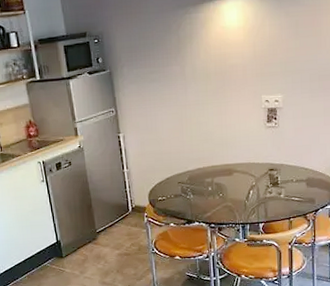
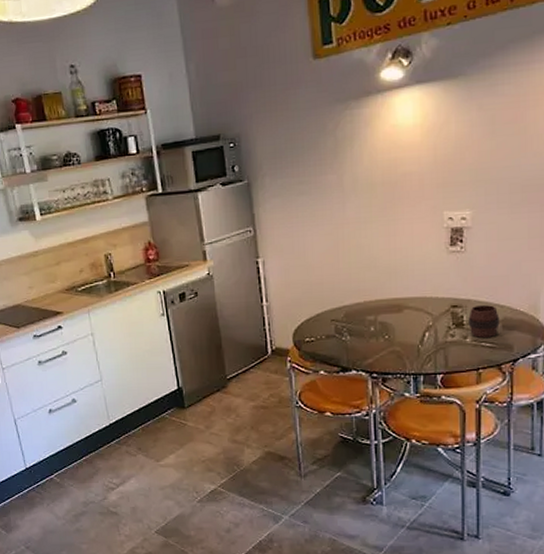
cup: none [282,168,305,194] -> present [468,305,500,338]

